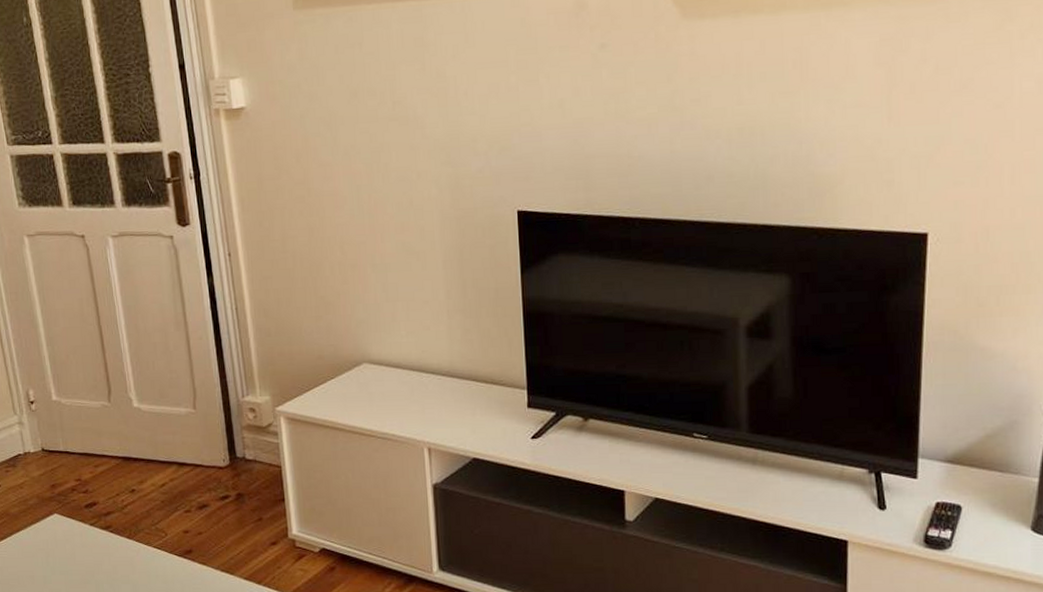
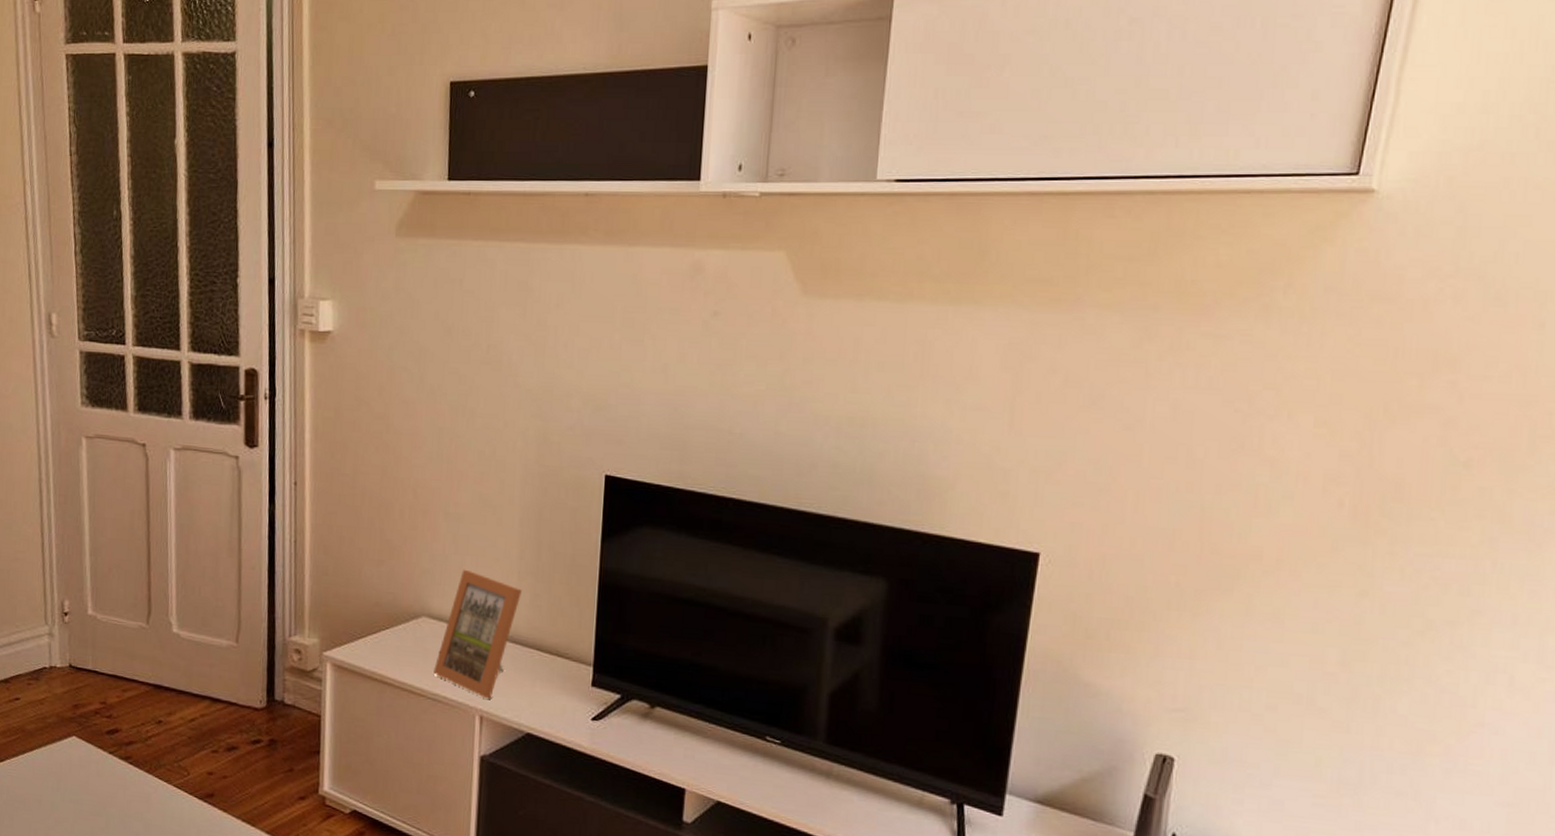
picture frame: none [380,314,453,431] -> present [433,569,522,699]

